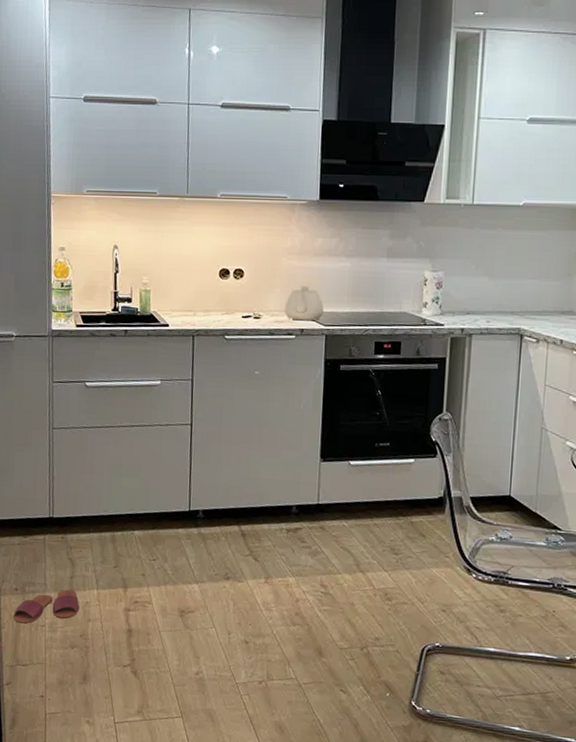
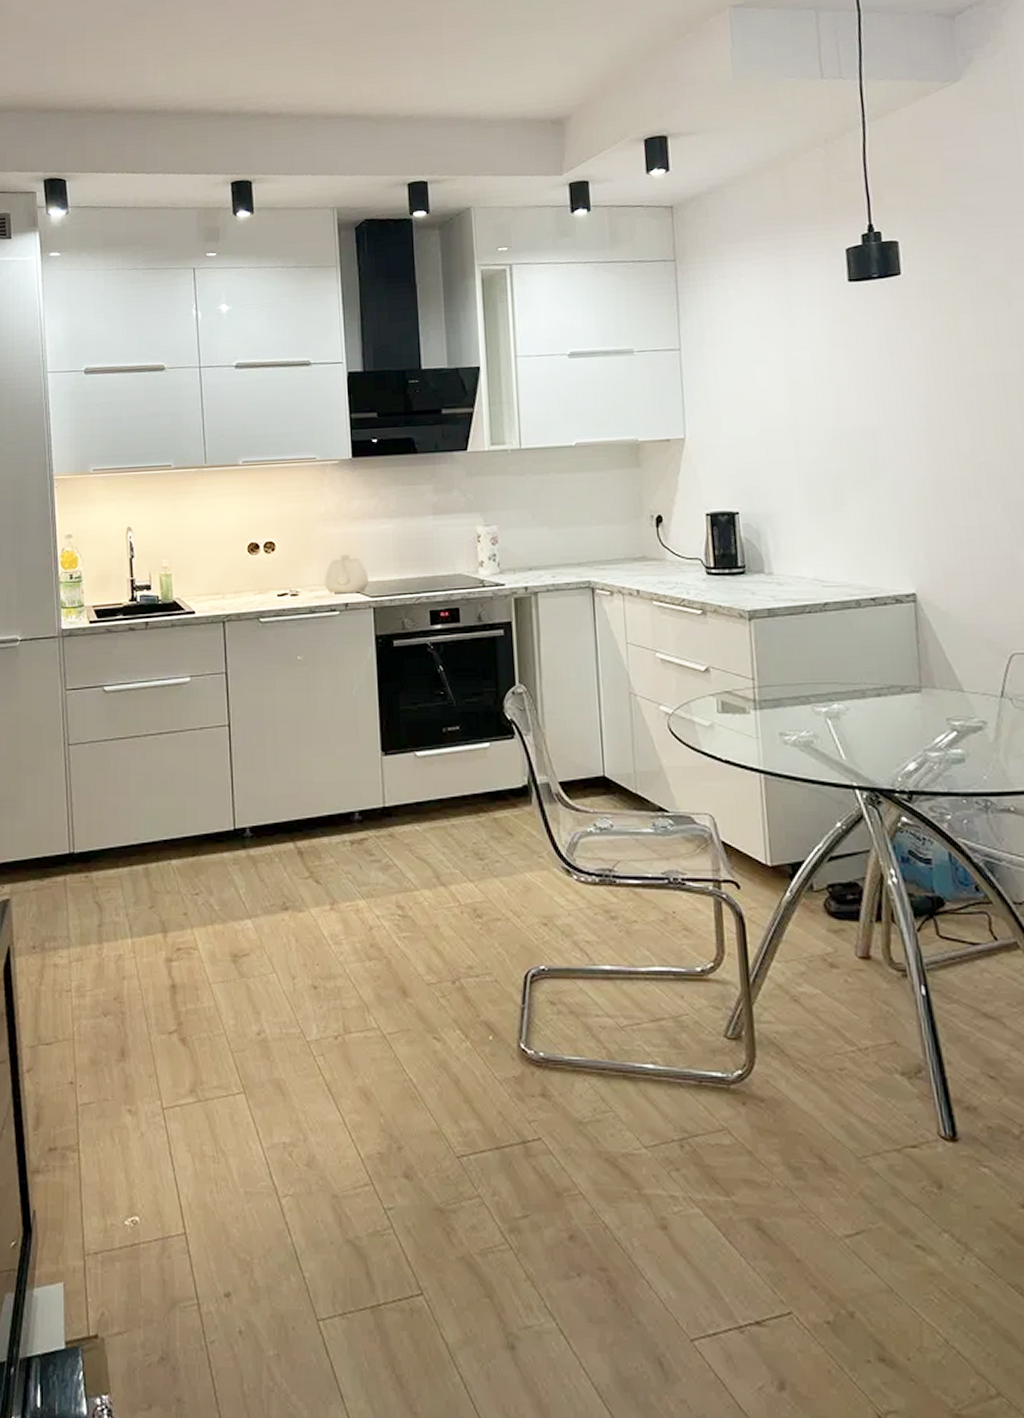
slippers: present [14,589,79,624] -> none [32,941,111,990]

